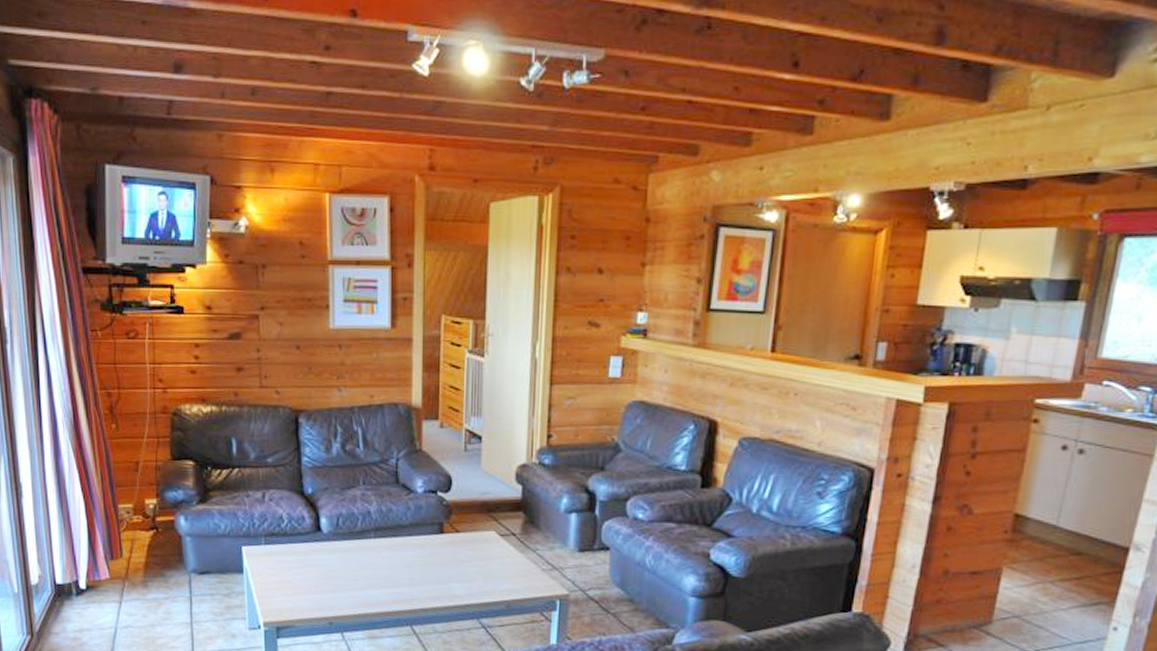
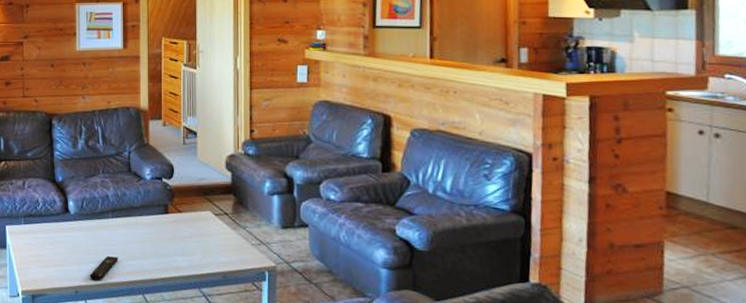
remote control: none [346,583,382,610] -> present [89,256,119,280]

